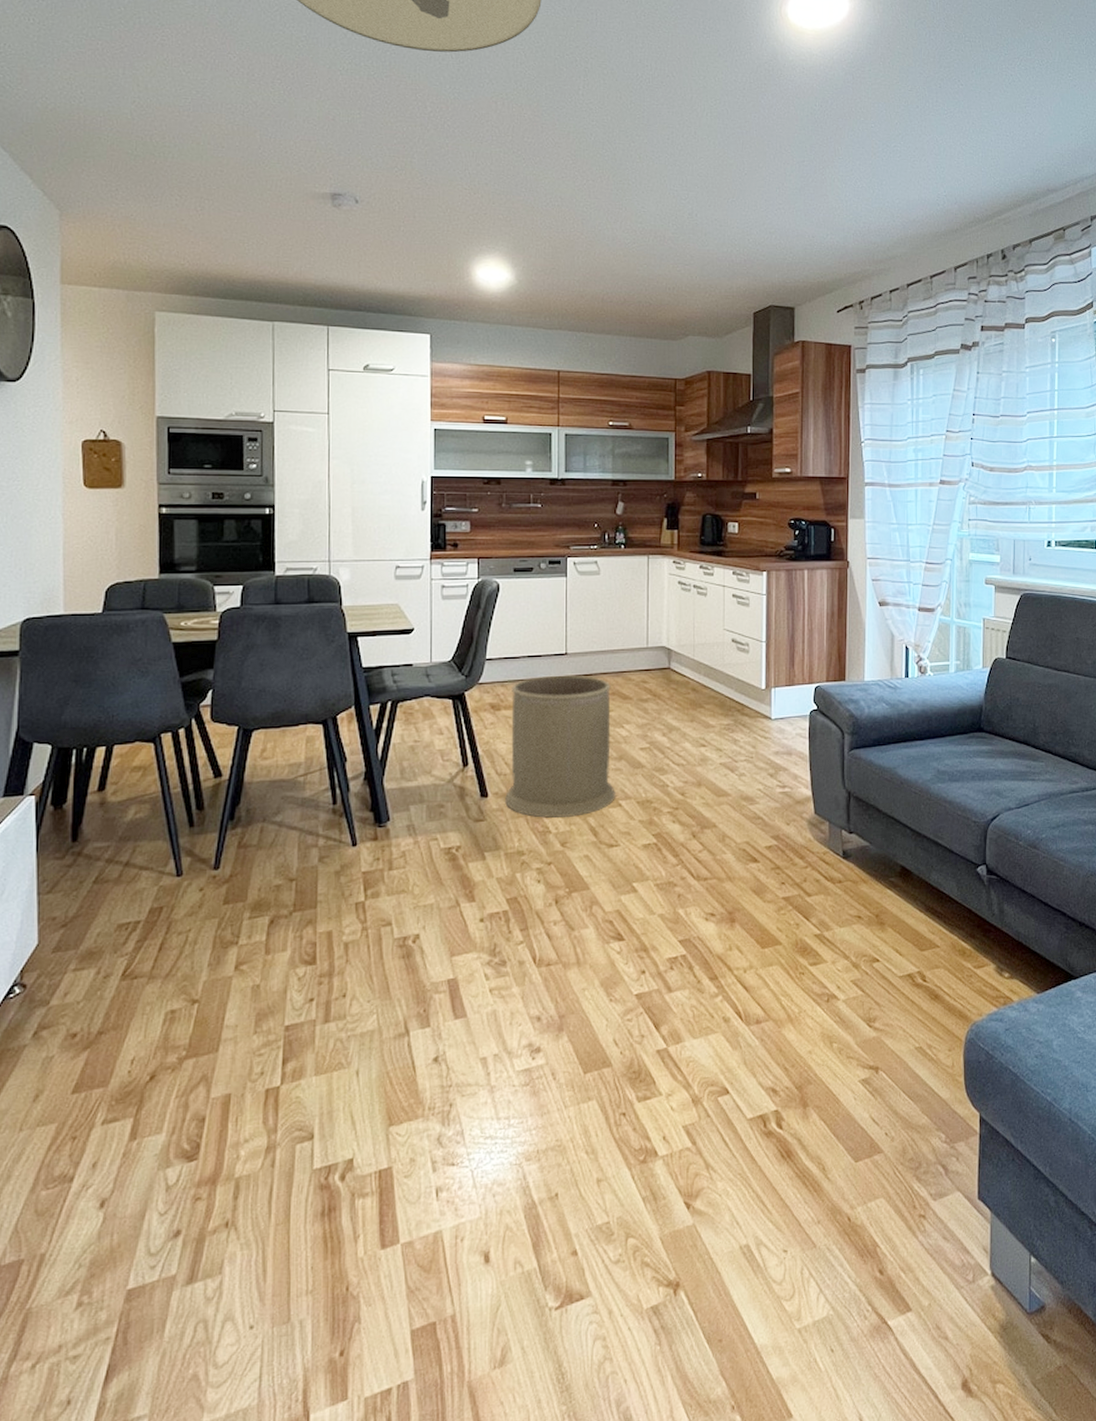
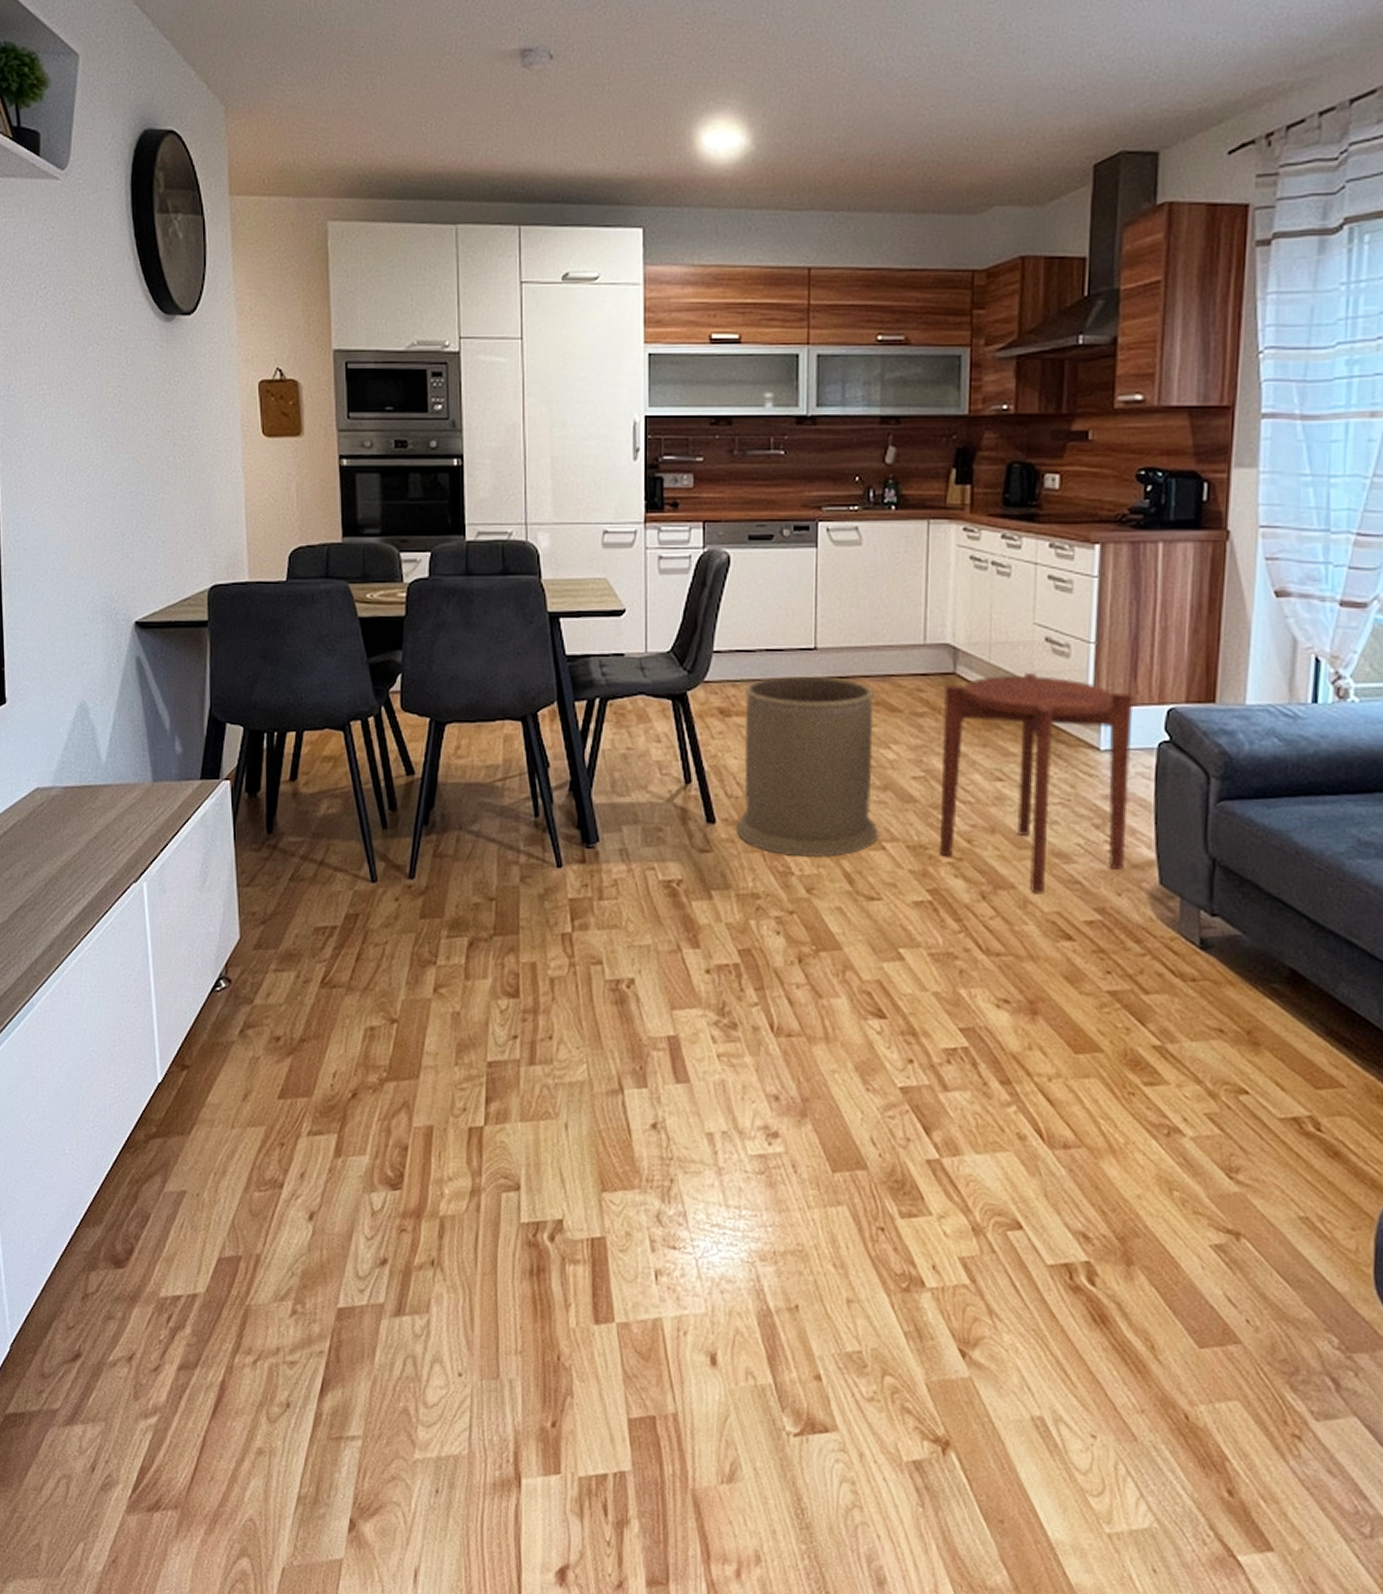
side table: none [661,666,793,830] -> present [940,673,1132,894]

